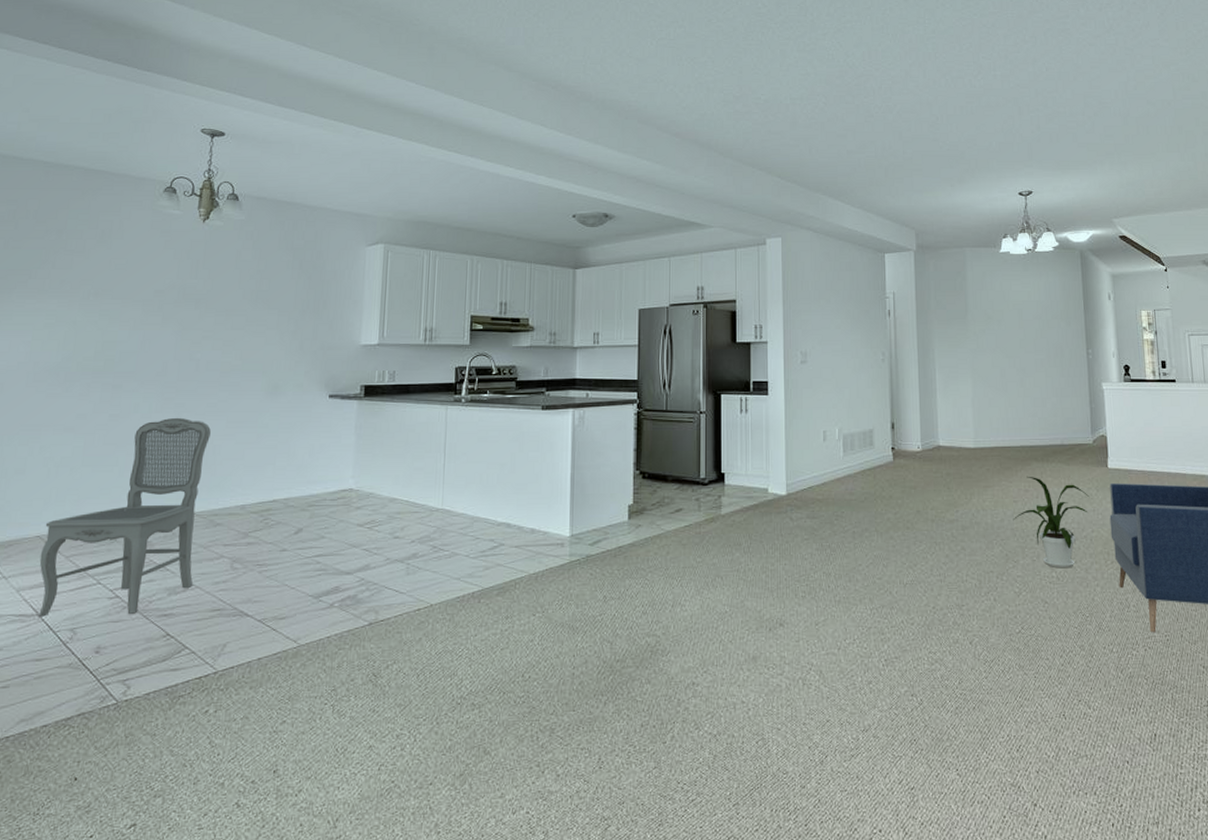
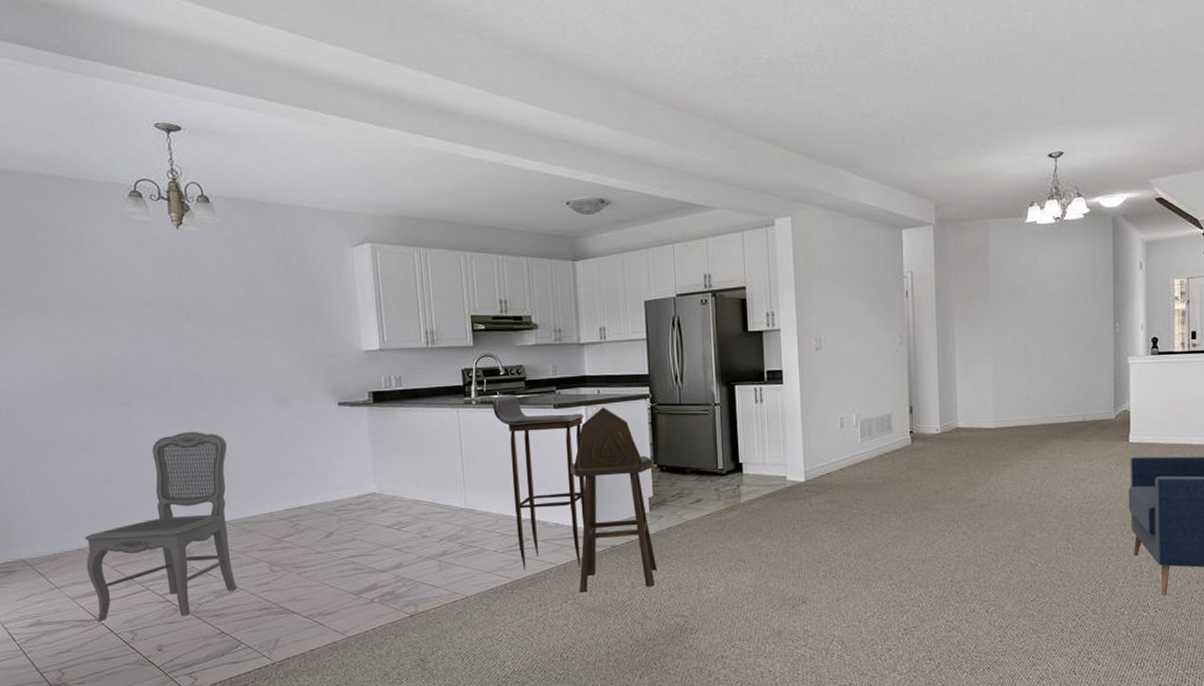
bar stool: none [481,396,571,578] -> present [492,396,586,570]
bar stool: none [549,410,635,605] -> present [569,407,658,592]
house plant: present [1013,476,1090,569] -> none [1031,453,1109,540]

